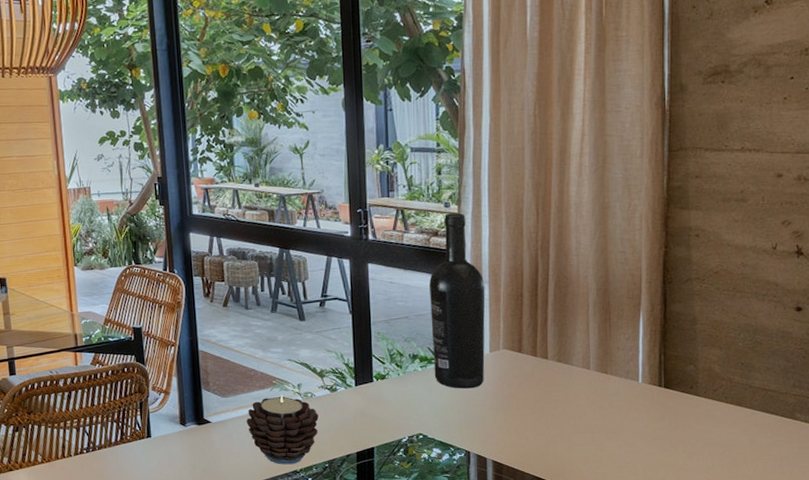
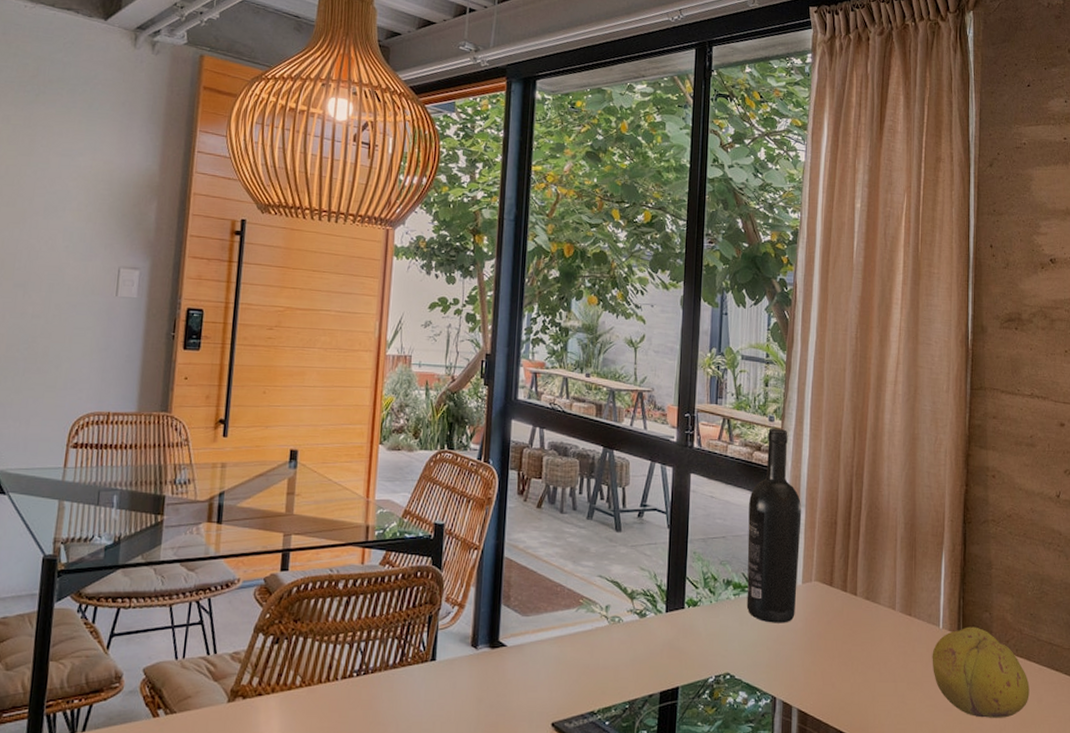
candle: present [246,394,319,465] -> none [545,616,624,704]
fruit: none [631,379,741,460] -> present [932,626,1030,718]

